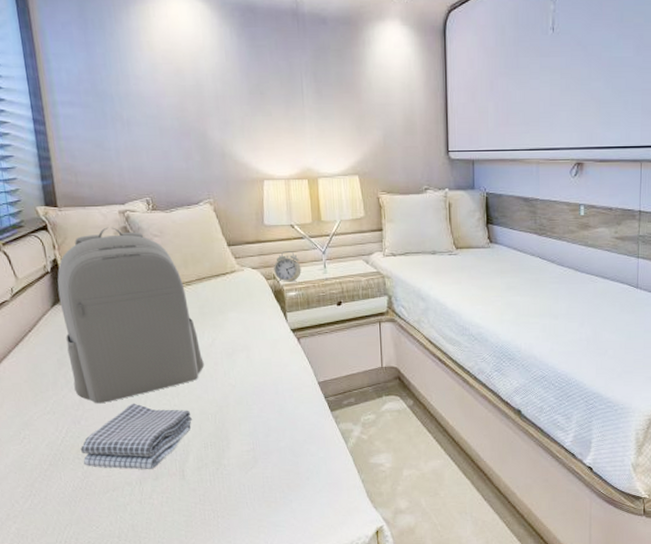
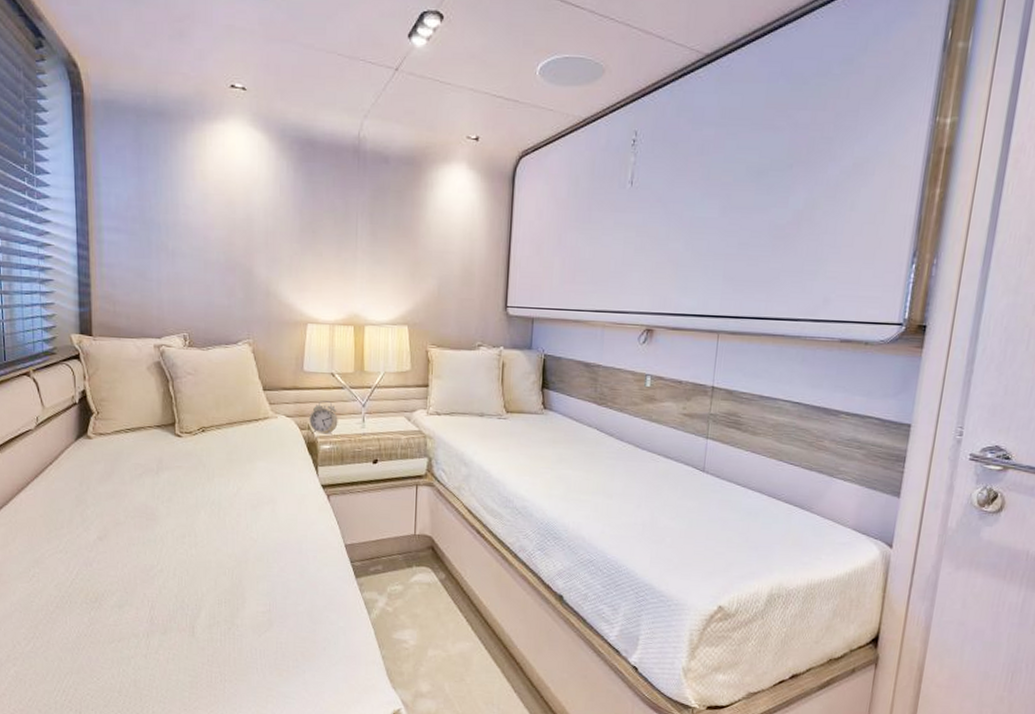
backpack: present [57,227,204,404] -> none [83,361,226,547]
towel: present [81,403,193,470] -> none [90,549,209,623]

